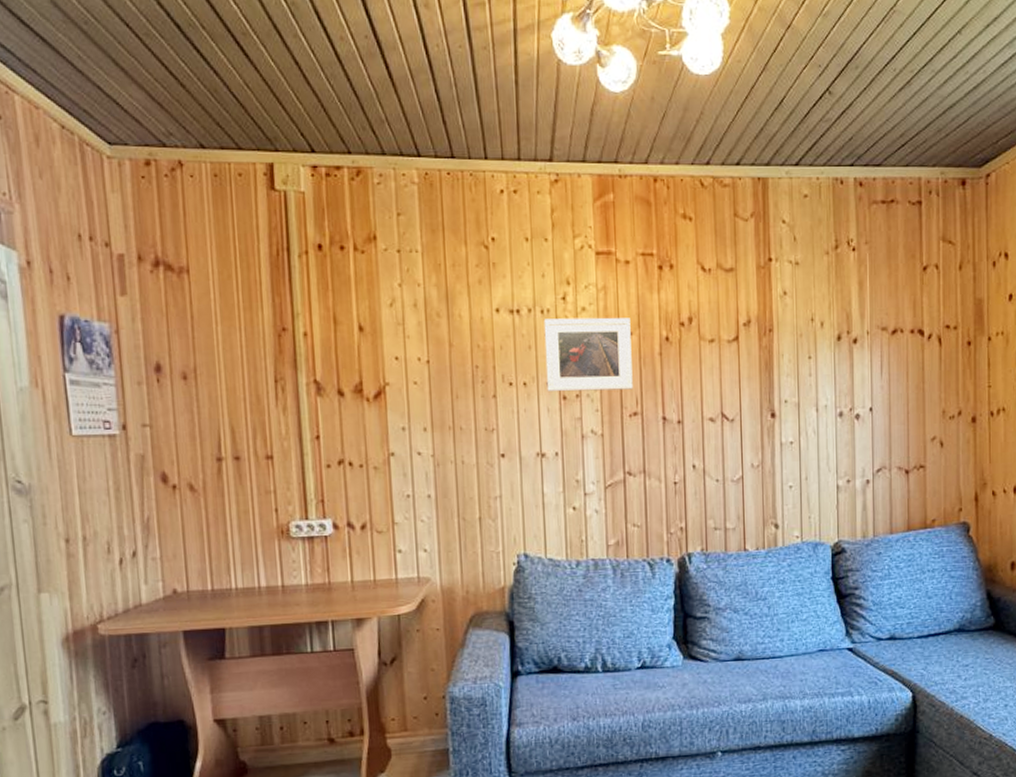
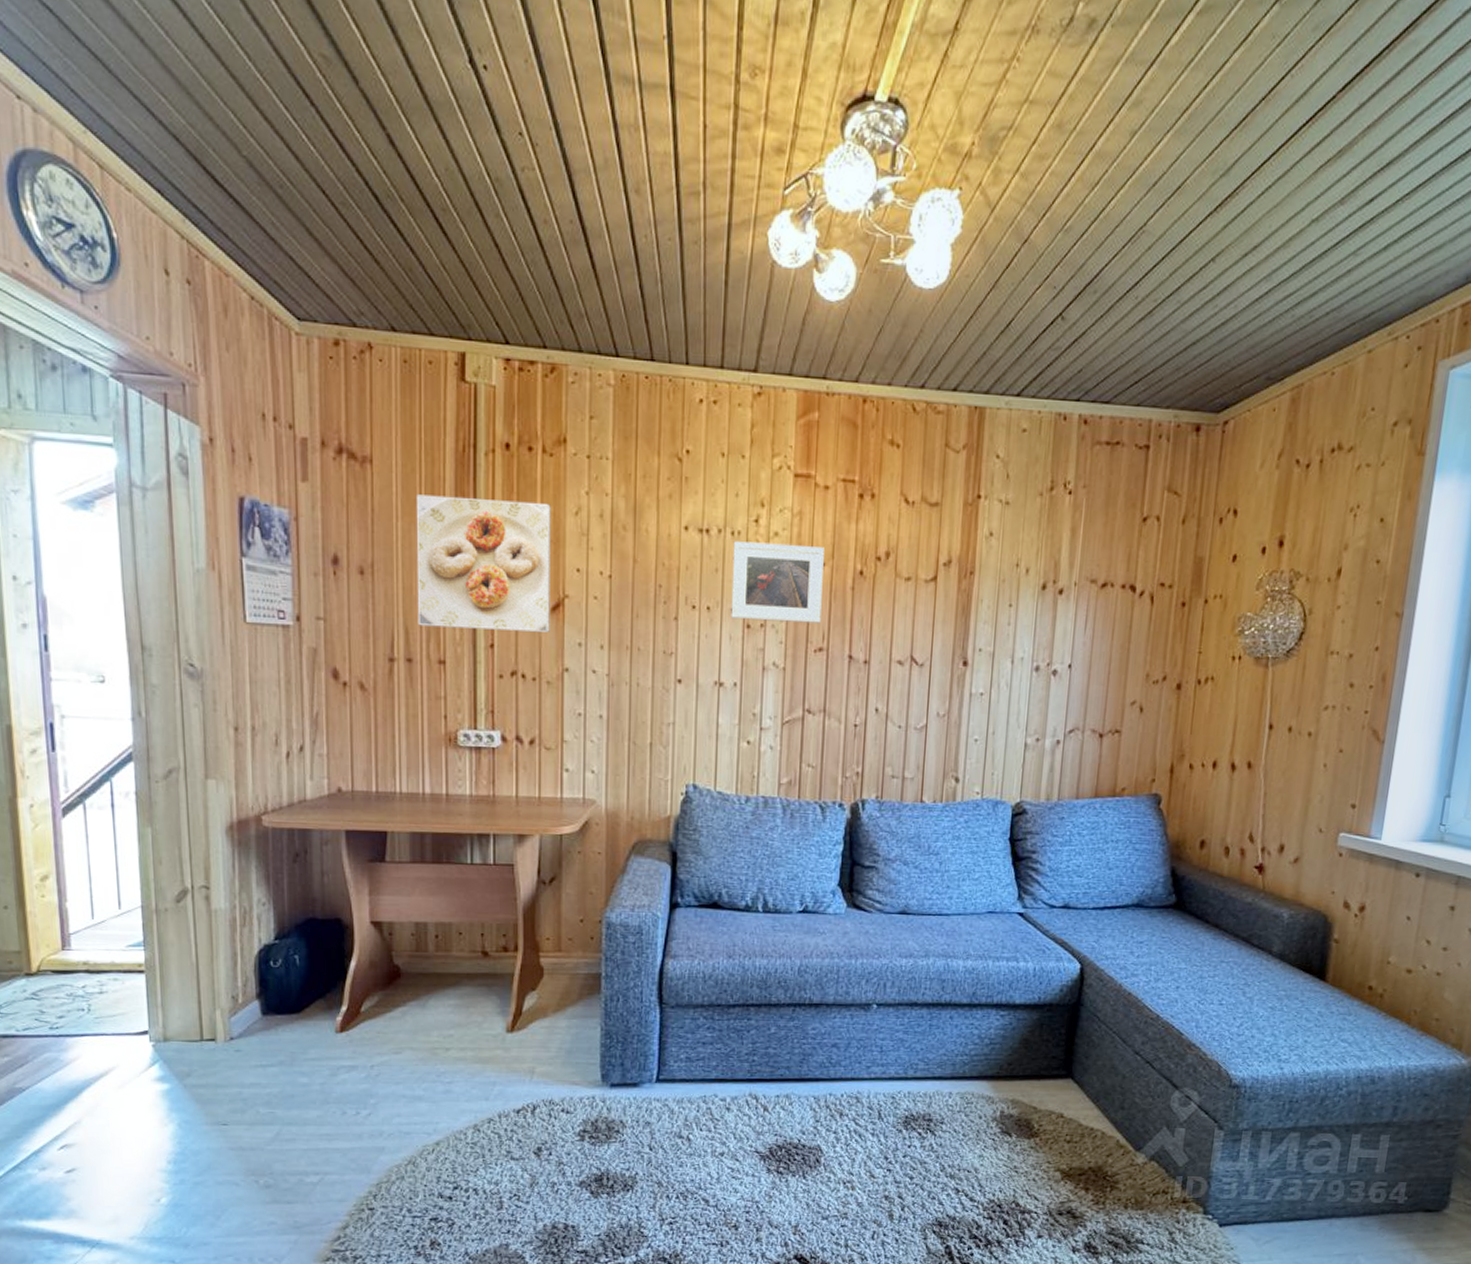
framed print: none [235,297,373,425] -> present [416,494,551,632]

